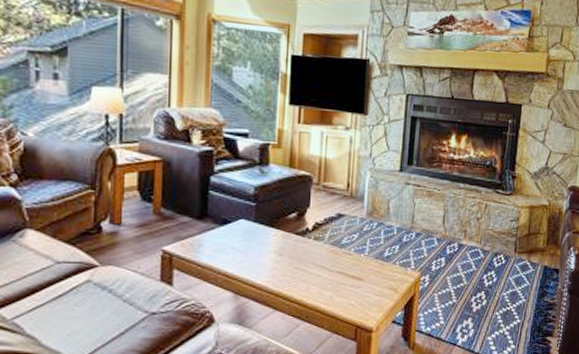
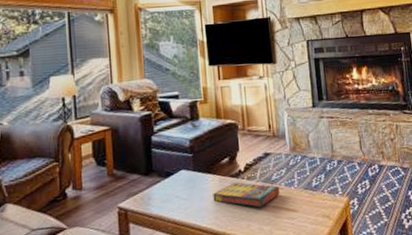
game compilation box: none [273,240,348,271] -> present [213,182,280,208]

